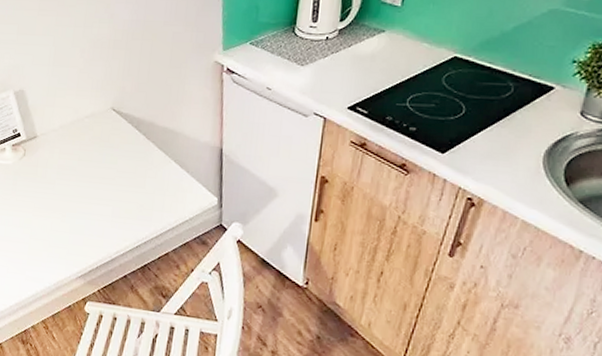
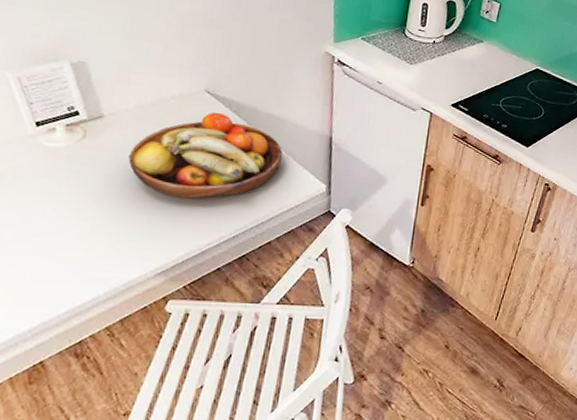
fruit bowl: none [55,128,178,210] -> present [128,112,283,199]

